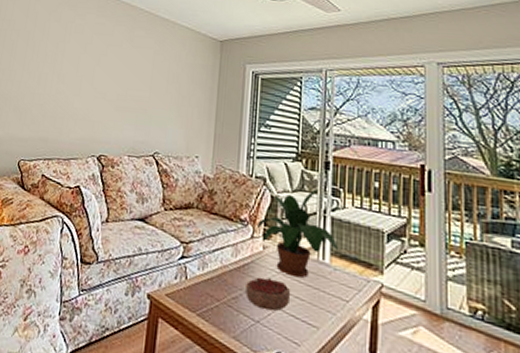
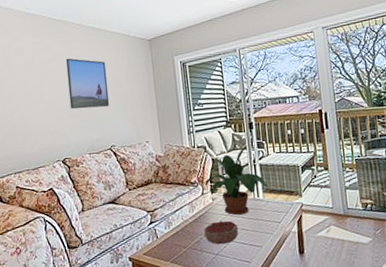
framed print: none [119,45,168,107] -> present [65,58,110,109]

